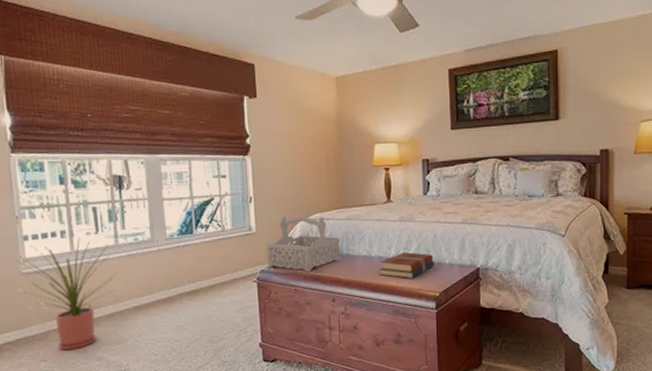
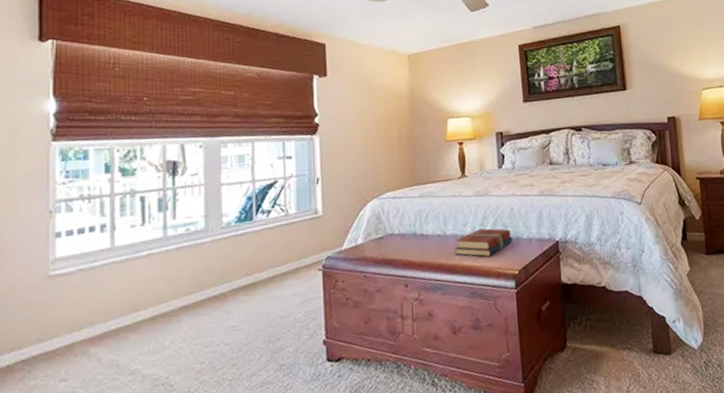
house plant: present [15,238,118,350] -> none [43,231,164,366]
decorative basket: present [266,215,342,273] -> none [333,195,415,257]

